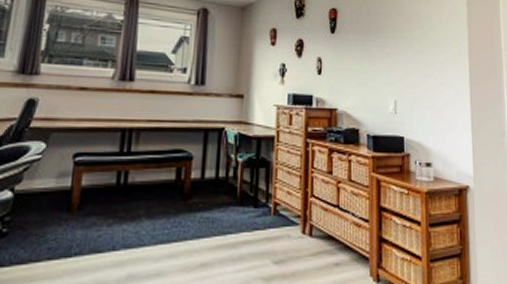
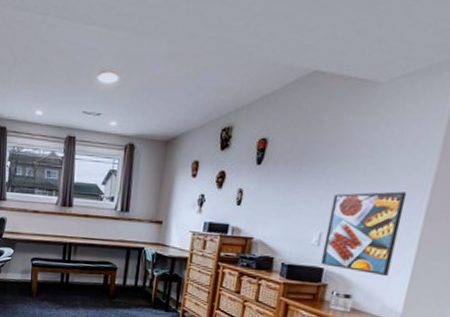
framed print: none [399,59,456,141] -> present [320,191,407,277]

